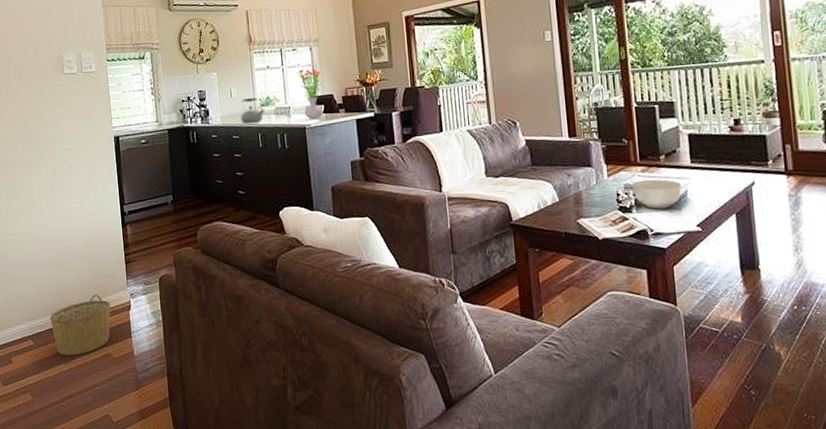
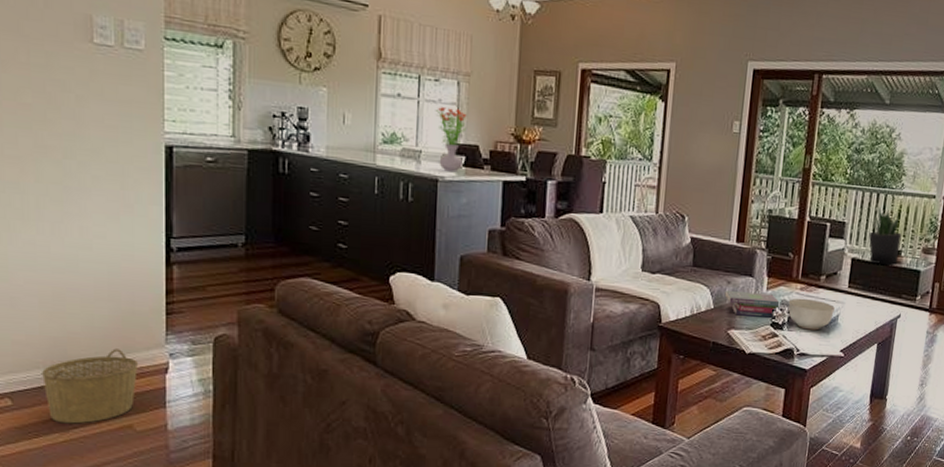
kettle: present [241,98,265,125] -> none [354,129,388,164]
books: none [567,180,624,205] -> present [724,291,780,319]
planter: none [698,81,739,136] -> present [868,206,902,265]

